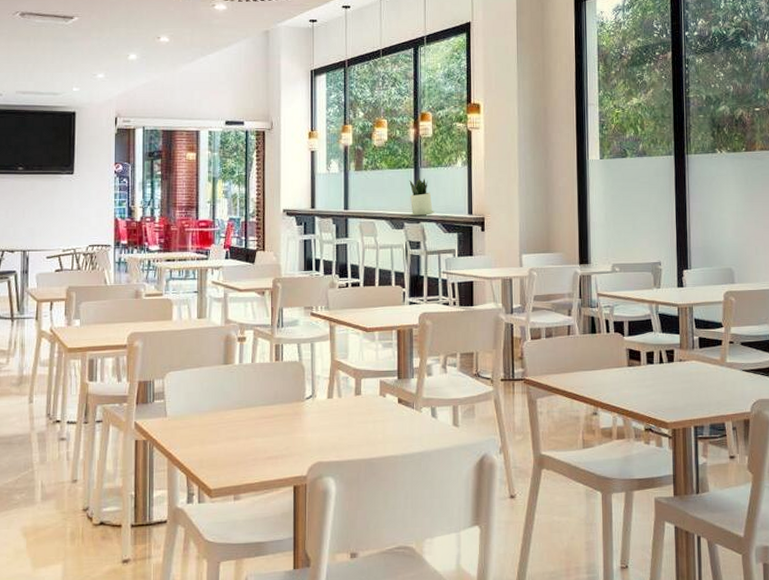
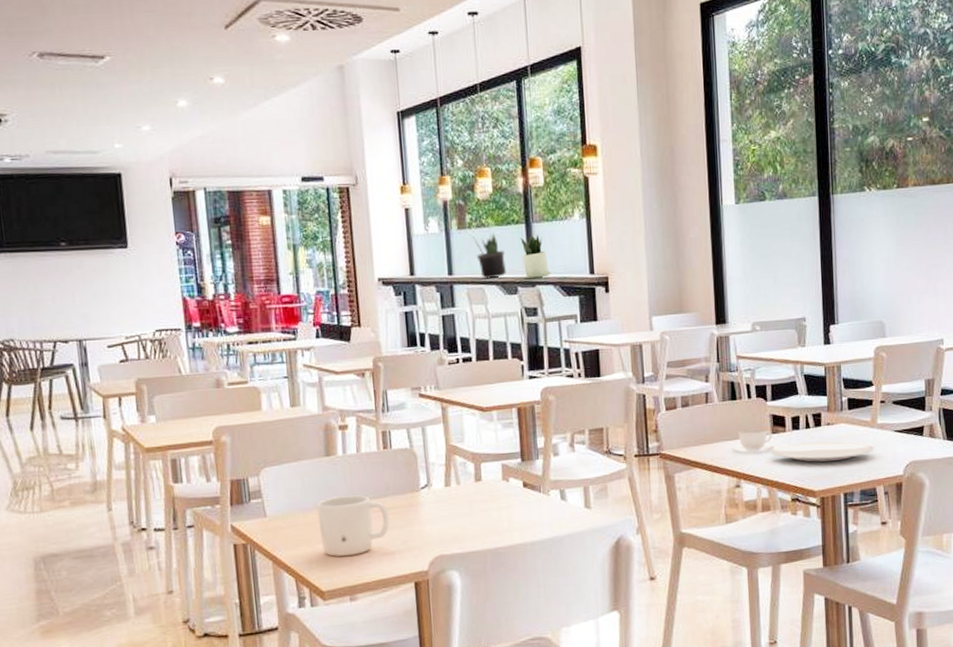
mug: none [212,401,276,457] -> present [316,495,390,557]
planter: none [367,174,395,214] -> present [472,232,506,278]
teacup: none [591,361,630,384] -> present [732,428,774,454]
plate: none [626,376,723,395] -> present [770,441,874,462]

